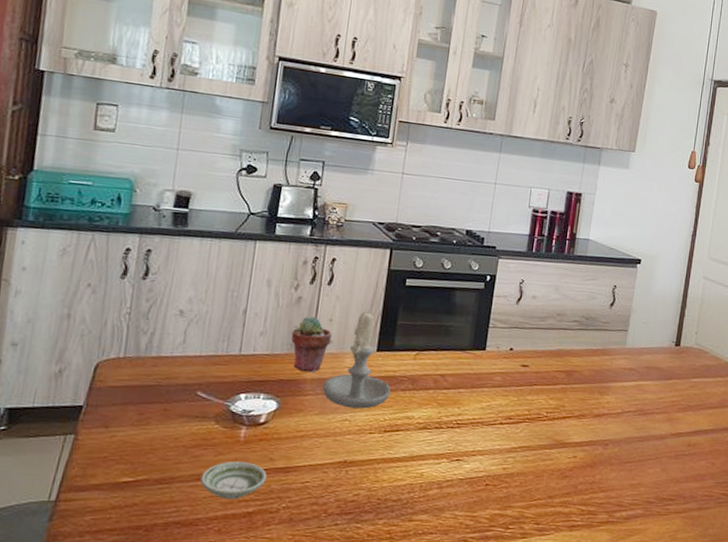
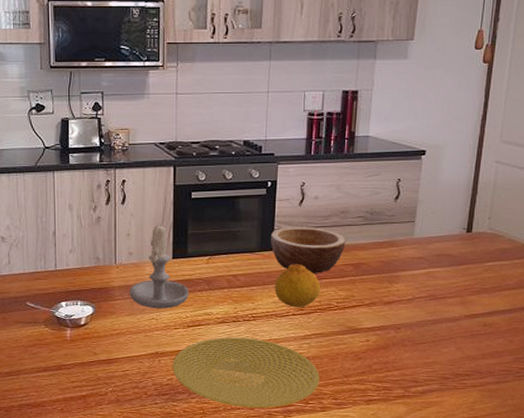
saucer: present [200,462,267,499] -> none [41,357,94,386]
potted succulent: present [290,316,332,373] -> none [96,232,131,281]
plate: none [360,446,523,532] -> present [172,337,320,407]
fruit: none [483,366,532,416] -> present [274,264,321,307]
bowl: none [484,325,560,379] -> present [271,226,346,273]

